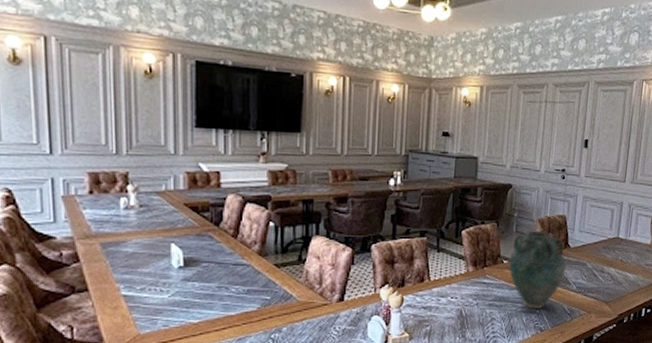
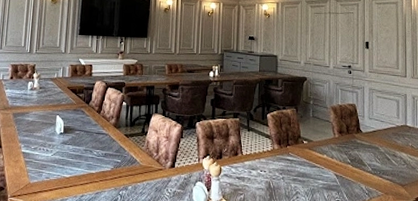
vase: present [508,230,565,309] -> none [308,116,359,186]

